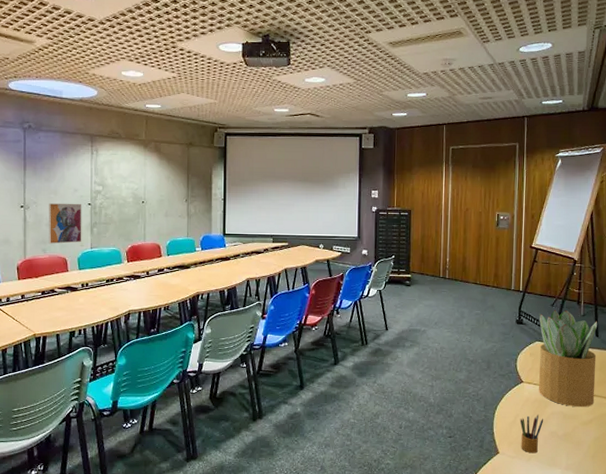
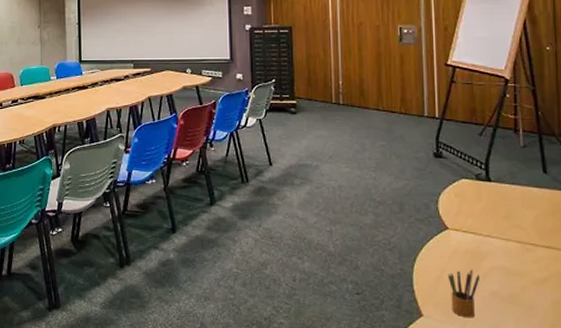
potted plant: present [538,309,597,408] -> none [463,139,549,262]

